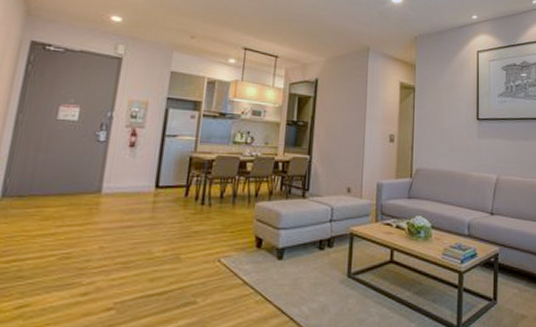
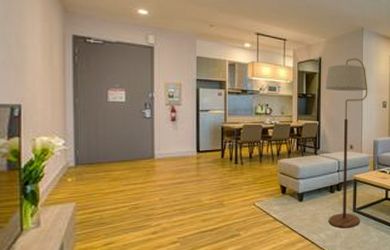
floor lamp: none [314,81,373,300] -> present [325,58,368,229]

